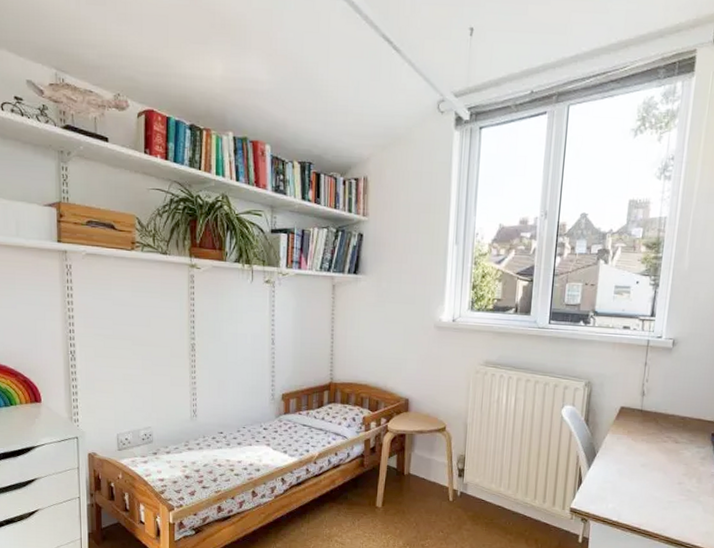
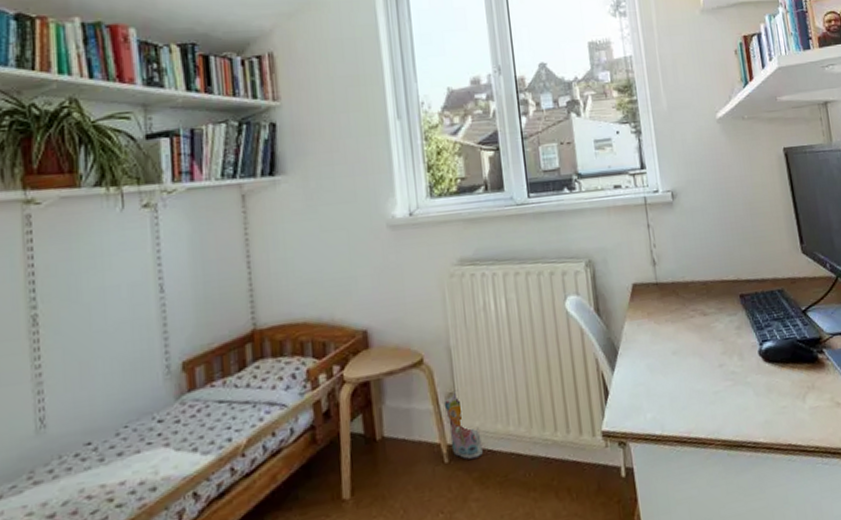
plush toy: none [455,454,479,503] -> present [443,389,483,460]

